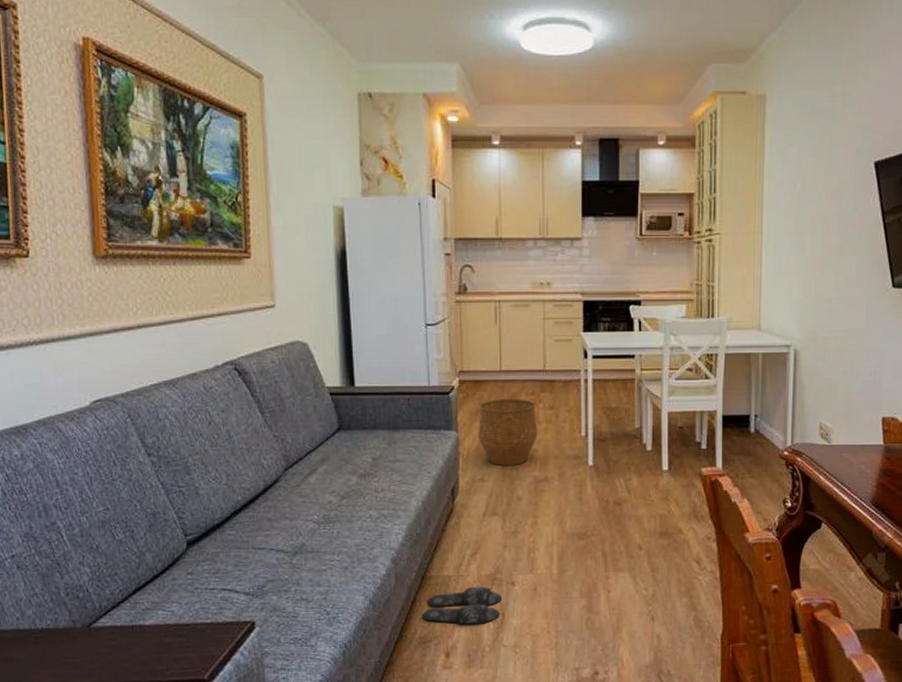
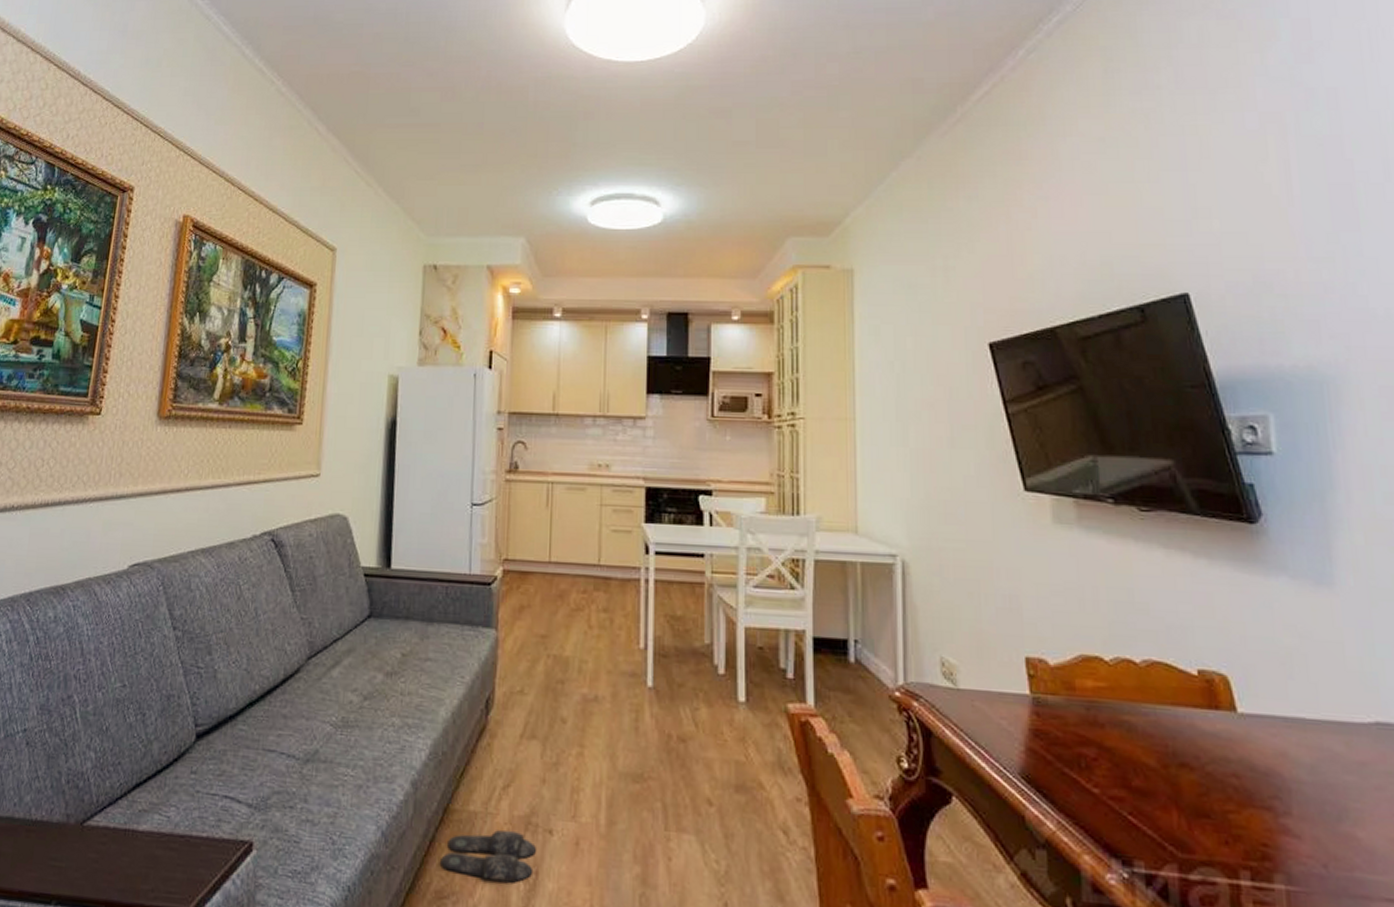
basket: present [477,398,538,467] -> none [519,594,589,679]

